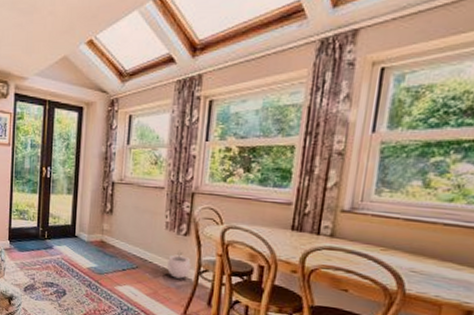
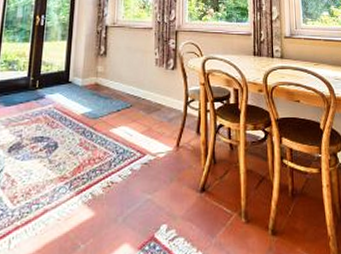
plant pot: present [167,251,191,279] -> none [159,85,180,112]

